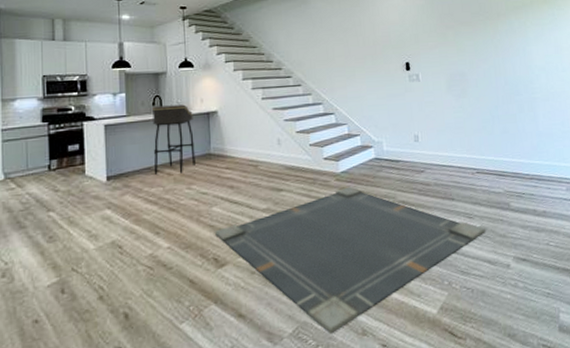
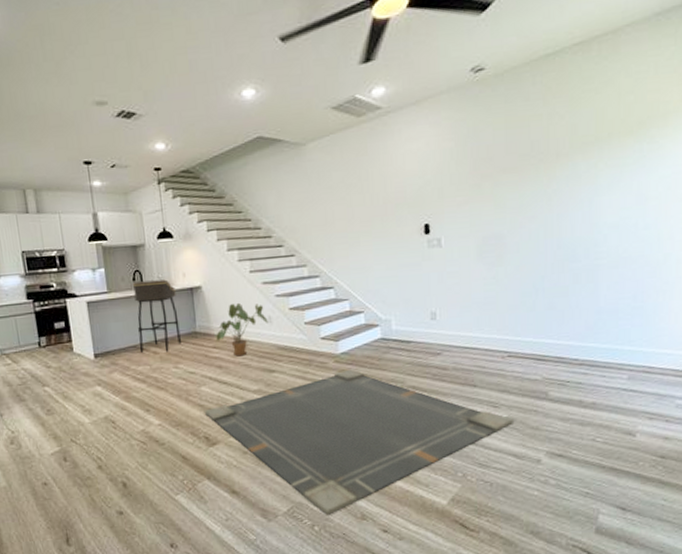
house plant: none [229,126,277,177] -> present [216,302,268,357]

